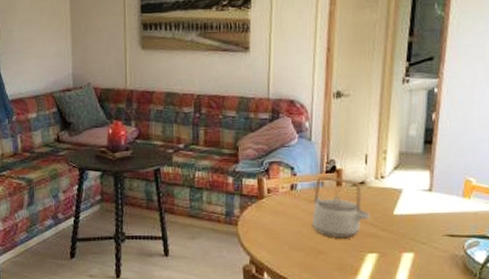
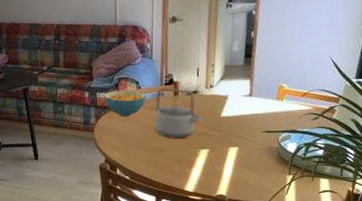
cereal bowl: none [251,176,302,209] -> present [103,90,146,117]

